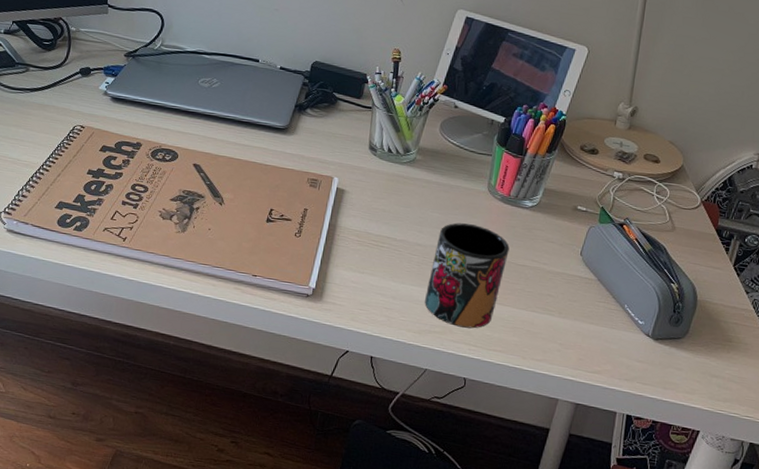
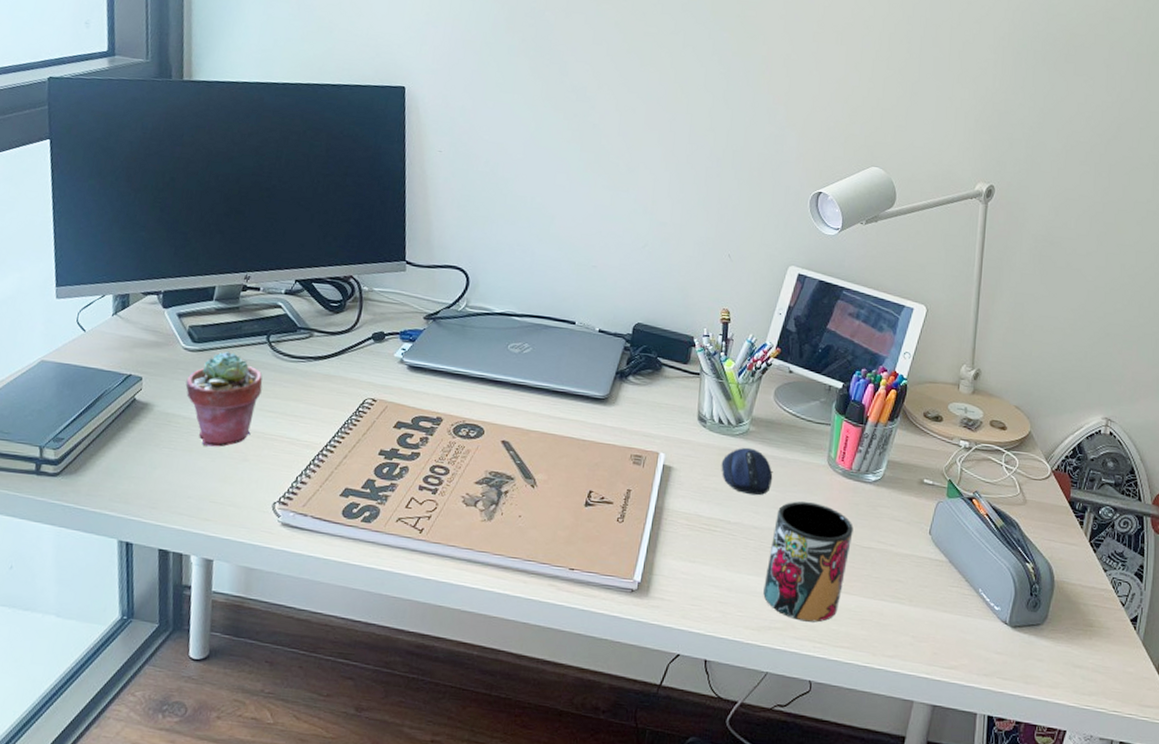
computer mouse: none [389,174,437,217] -> present [721,447,773,496]

